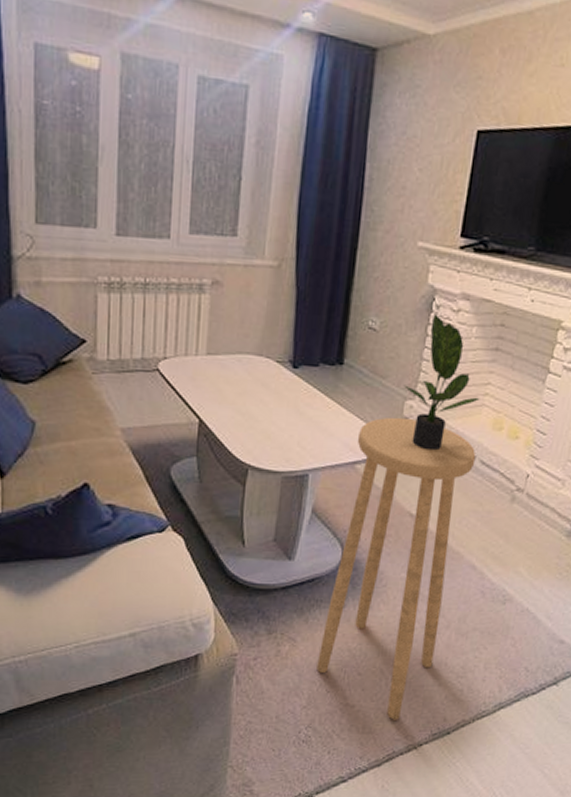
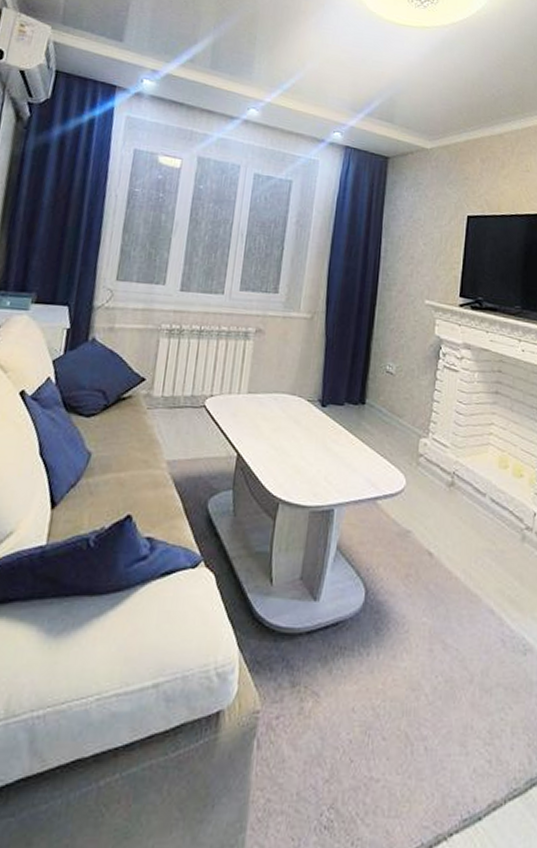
stool: present [316,417,476,720] -> none [340,454,486,800]
potted plant: present [403,313,480,451] -> none [417,360,486,488]

